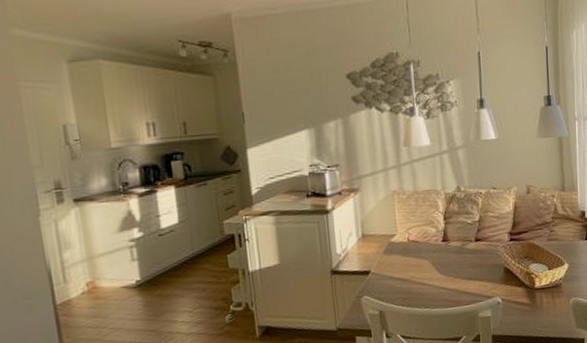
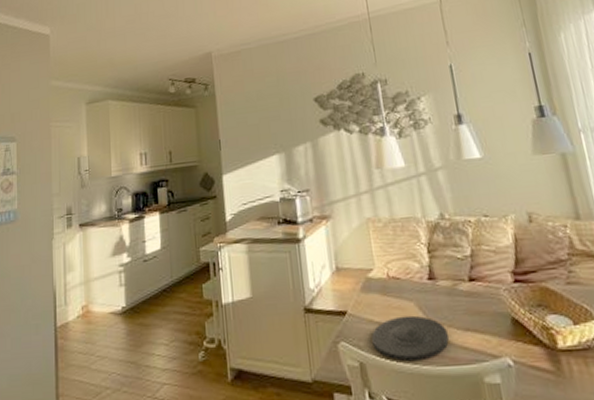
plate: none [391,270,455,307] -> present [371,315,449,362]

